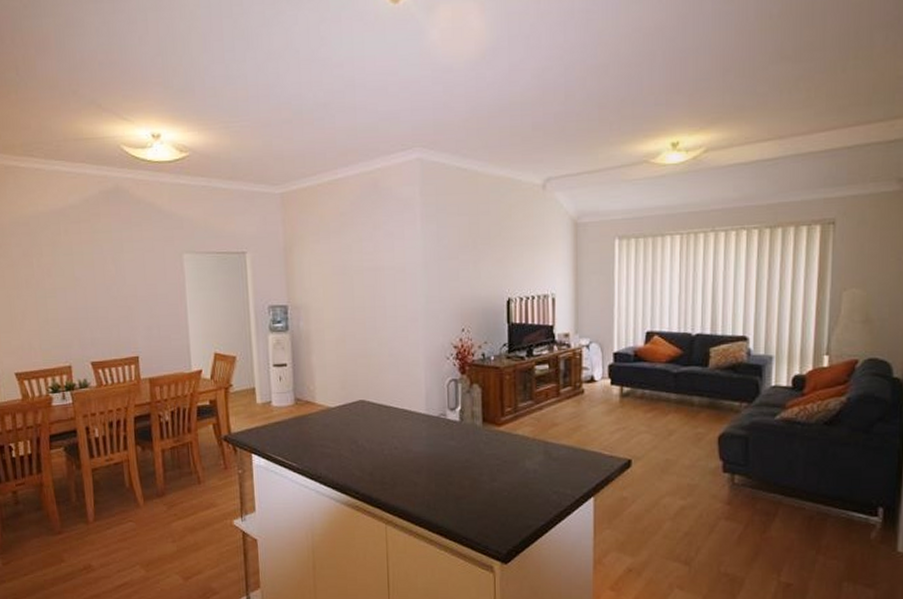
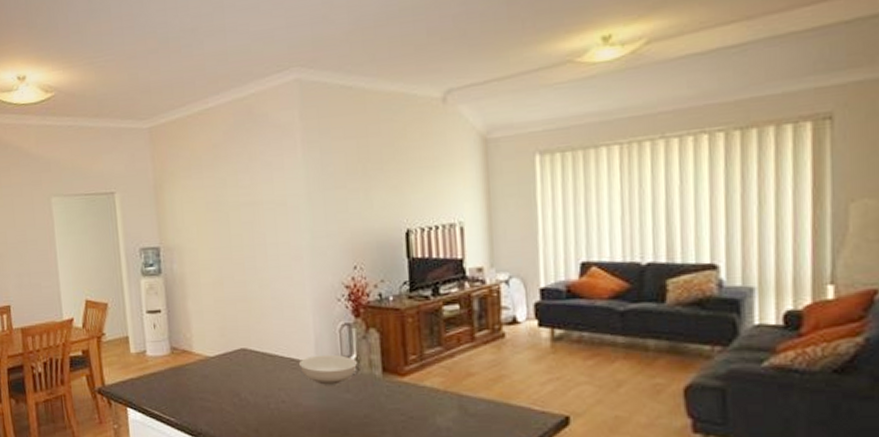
bowl: none [411,406,461,433] -> present [299,354,357,385]

